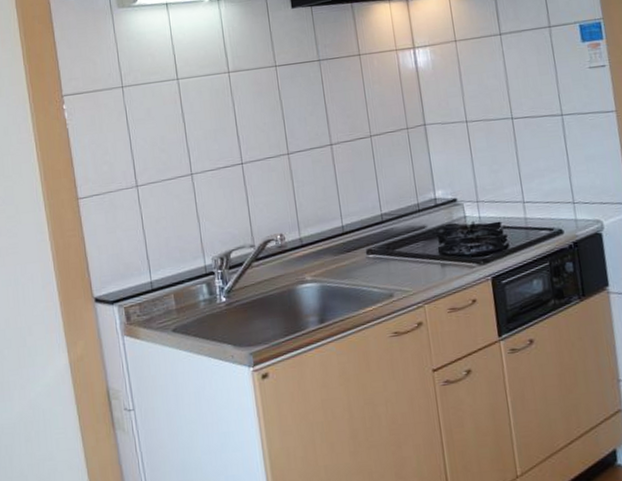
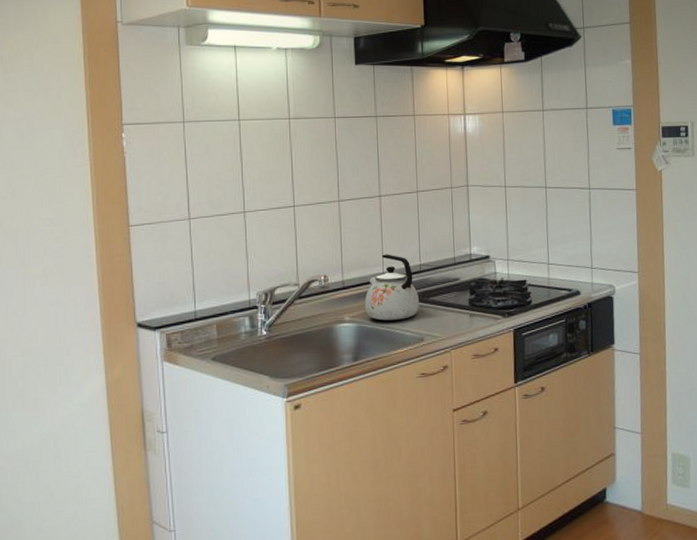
kettle: none [325,205,386,278] -> present [364,254,420,321]

